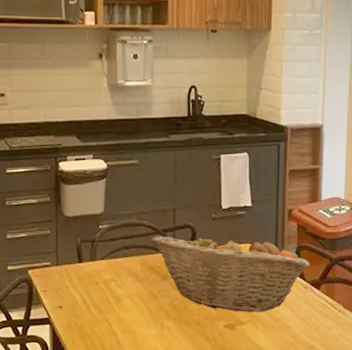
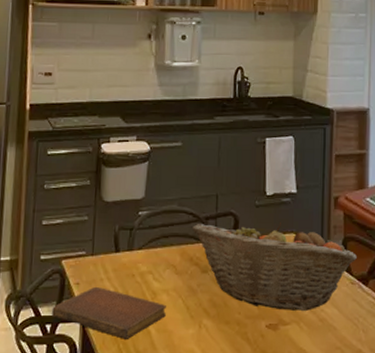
notebook: none [23,293,130,339] -> present [52,286,166,339]

